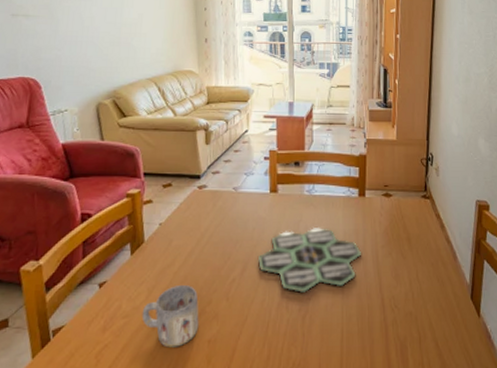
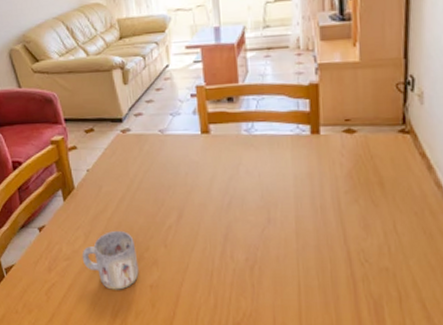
board game: present [258,228,362,293] -> none [195,171,320,242]

